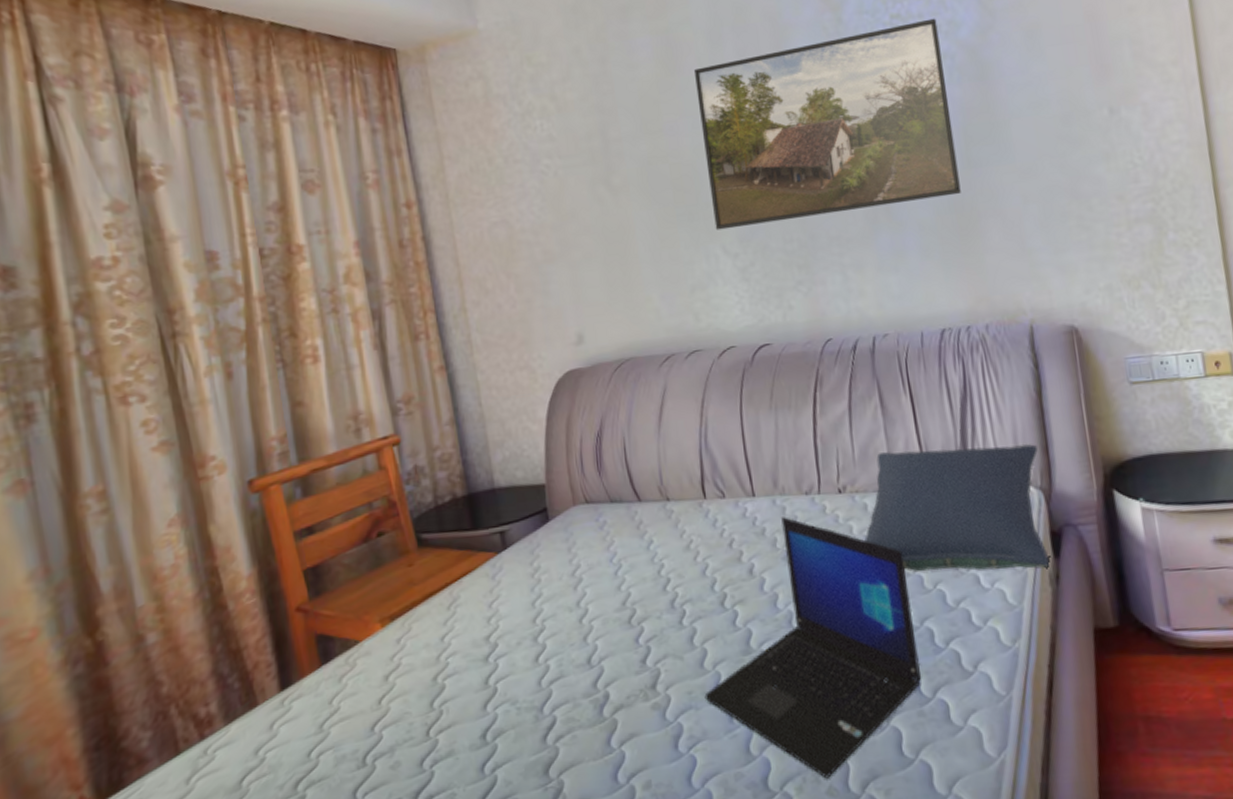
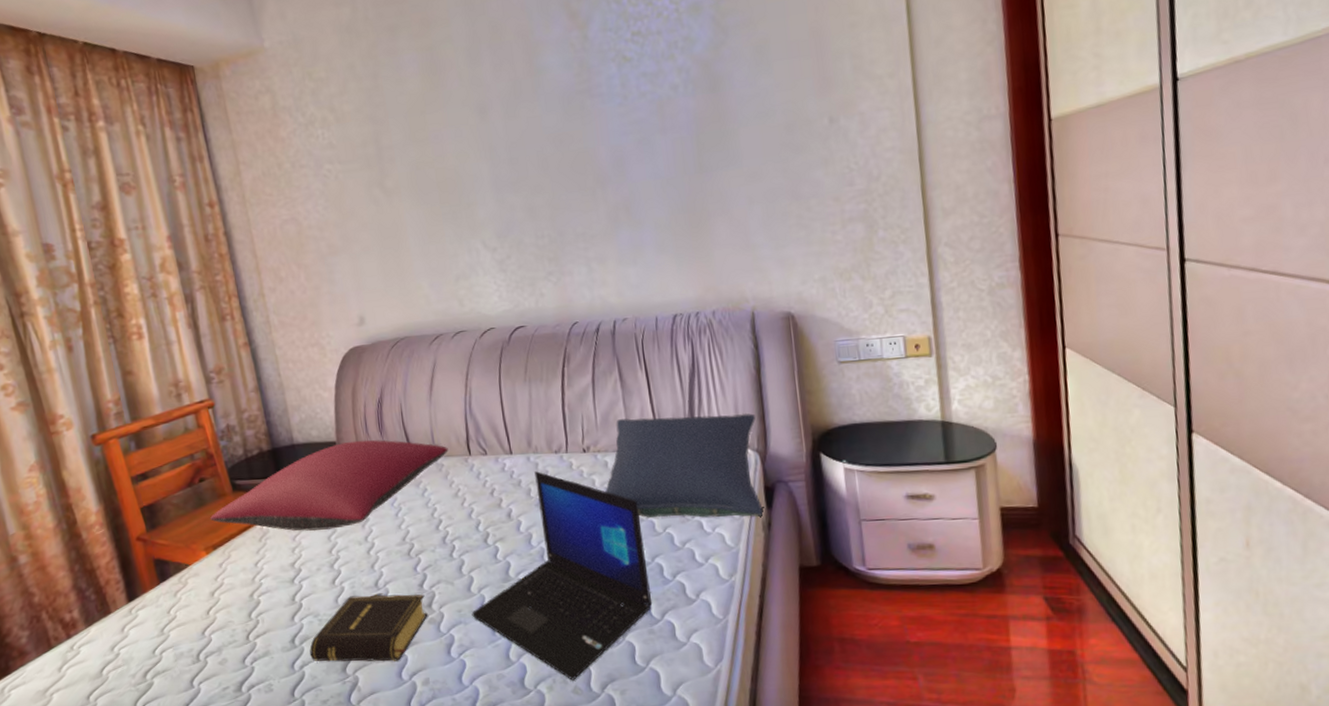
pillow: none [388,481,679,596] -> present [210,439,448,532]
book: none [504,673,651,763] -> present [309,594,428,662]
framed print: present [693,18,961,230] -> none [455,35,693,228]

